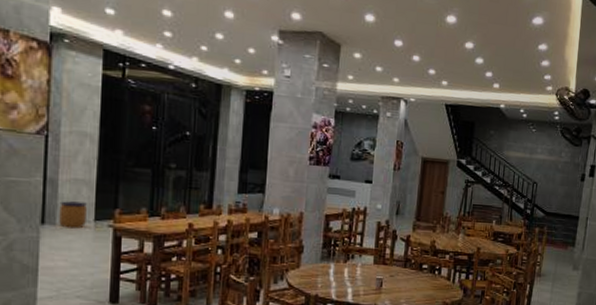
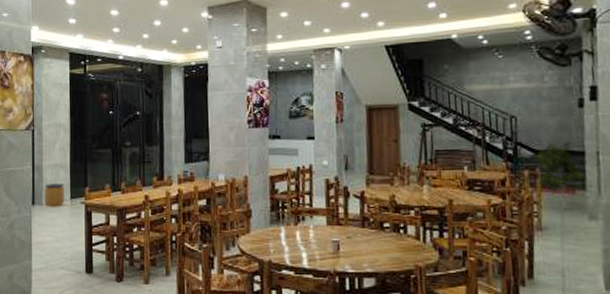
indoor plant: none [543,206,577,263] -> present [533,141,586,212]

